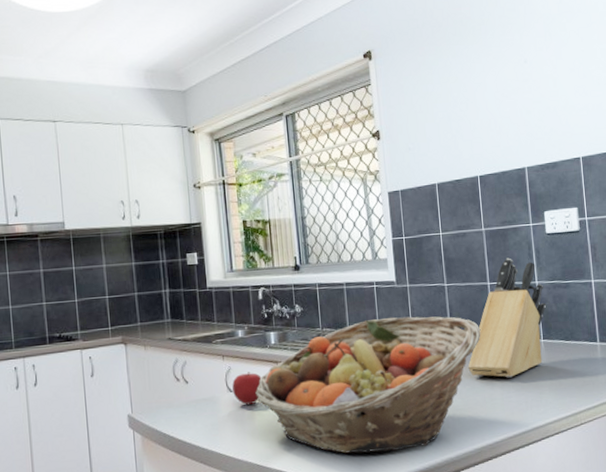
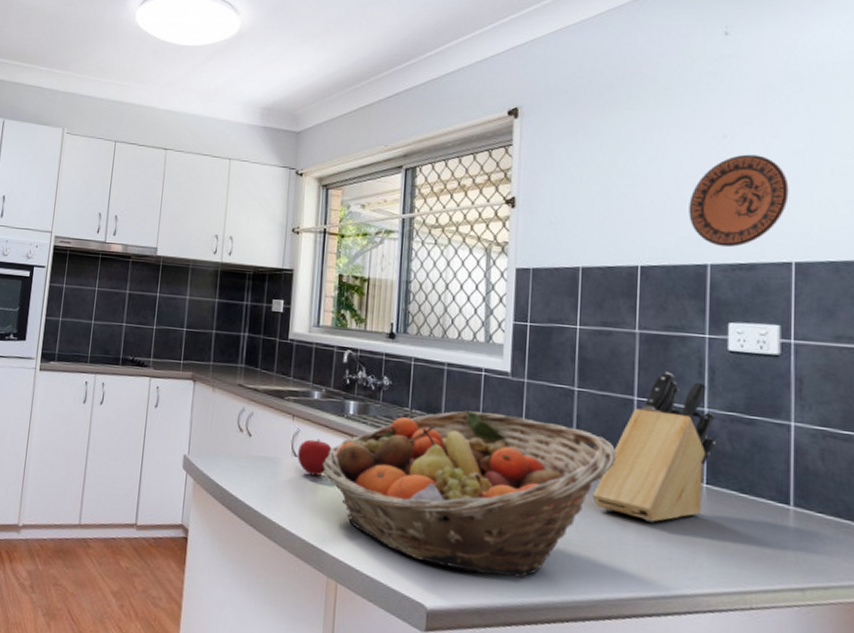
decorative plate: none [507,74,573,152] -> present [689,154,789,248]

